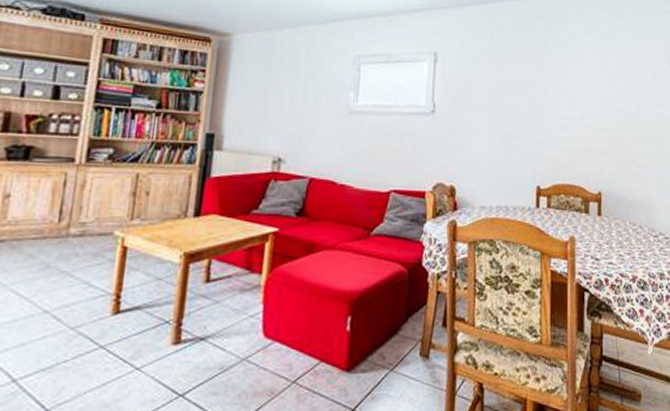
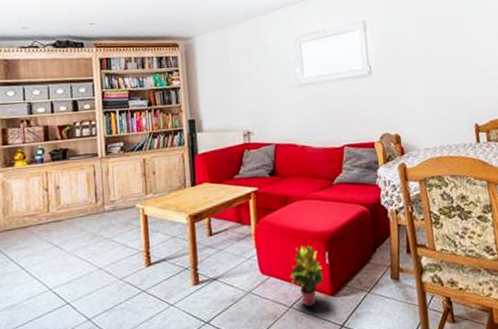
potted plant: none [297,304,342,383] -> present [289,244,324,307]

